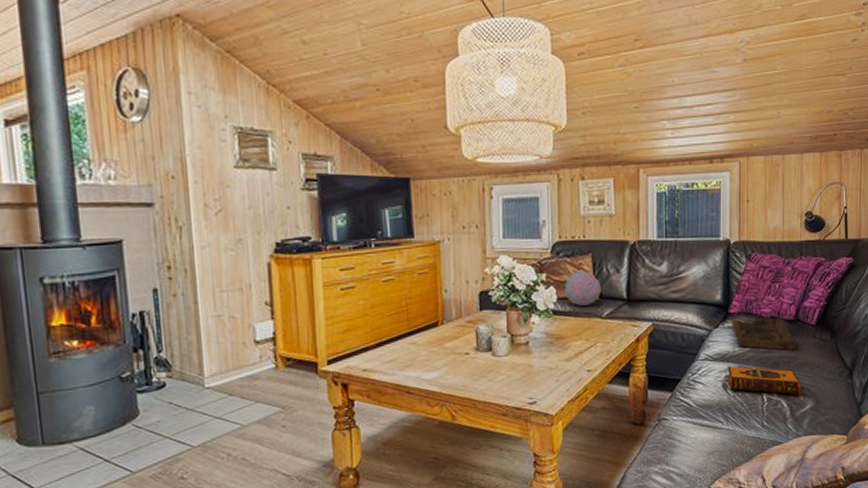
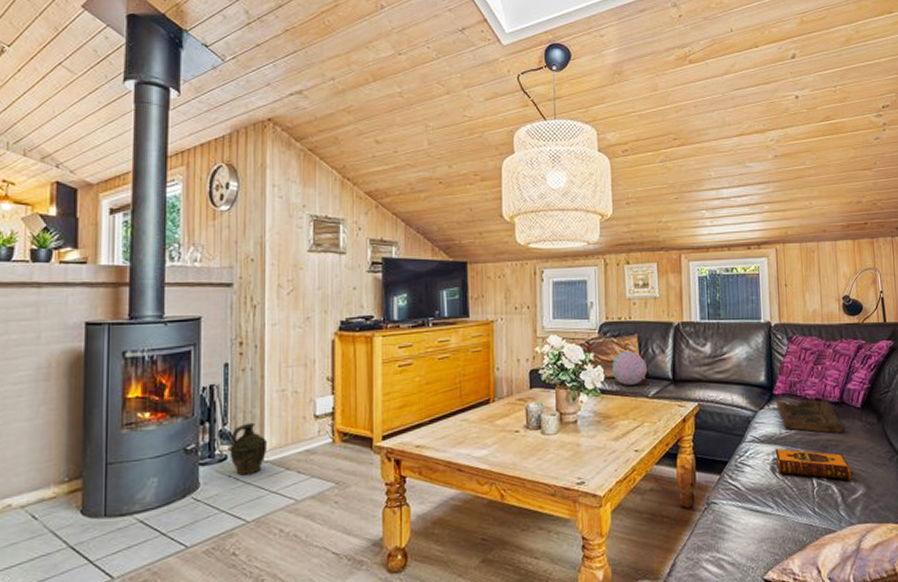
ceramic jug: none [167,349,208,402] -> present [230,422,268,476]

